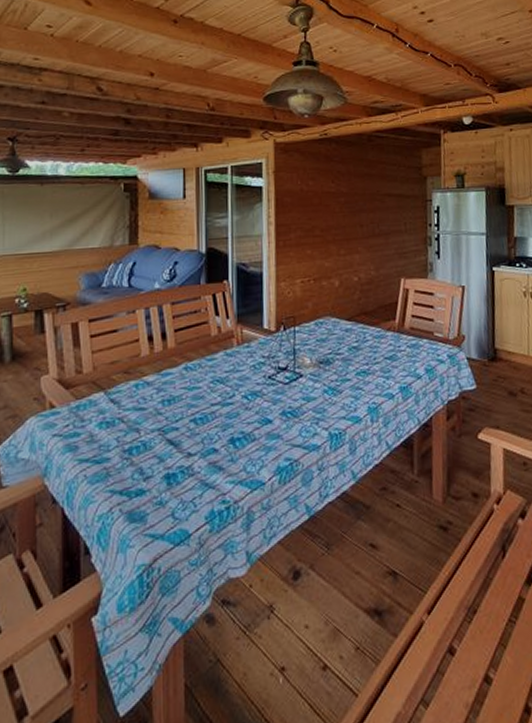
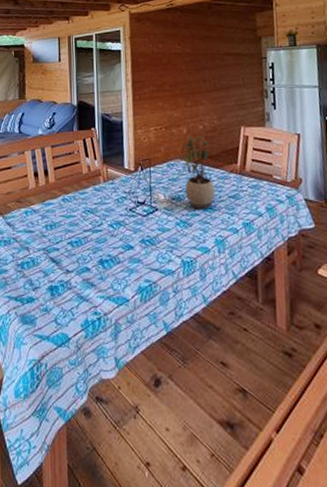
potted plant: none [333,289,370,373] -> present [182,135,215,209]

